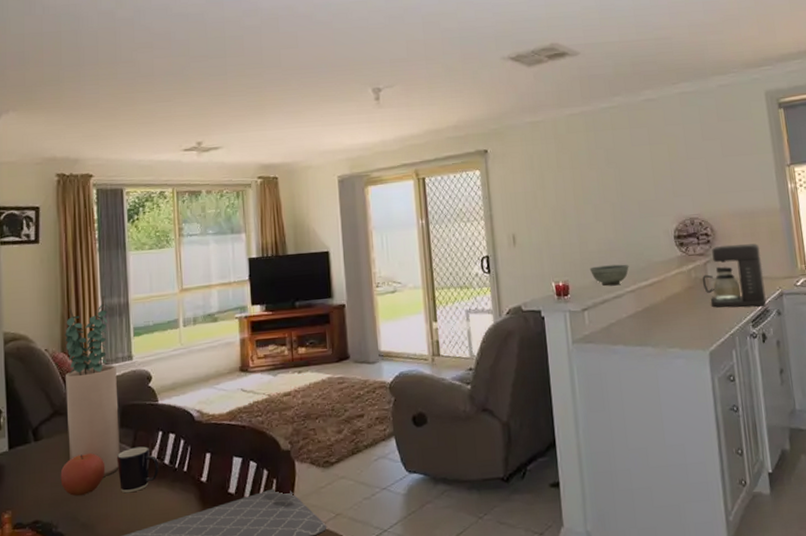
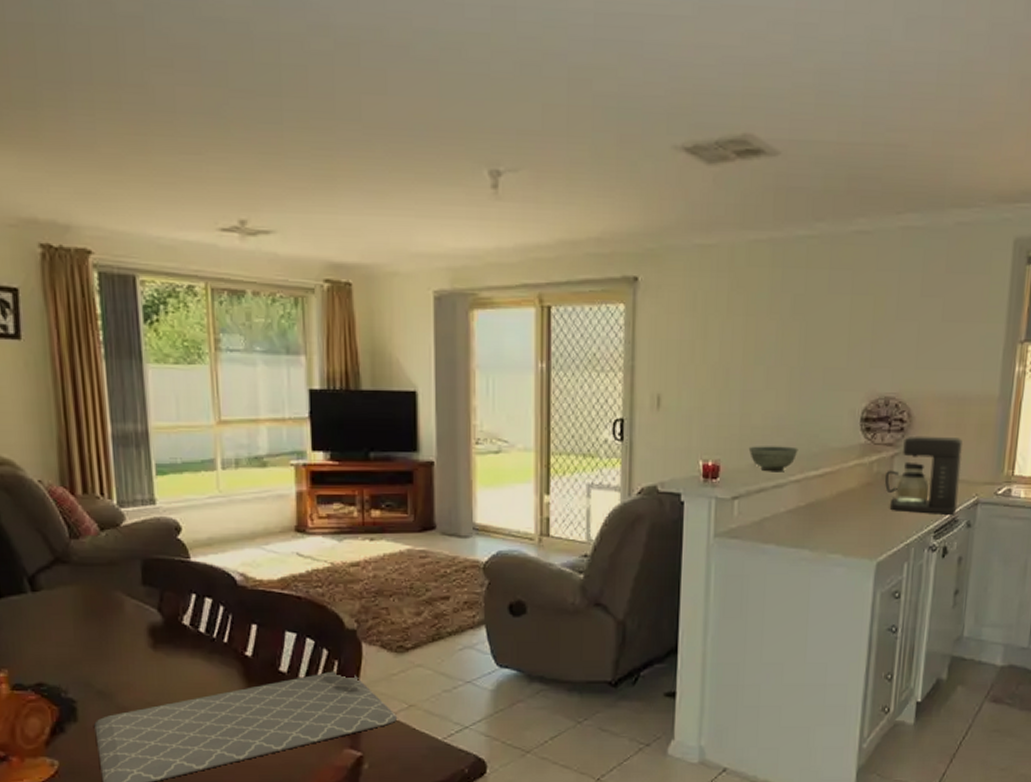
fruit: present [60,452,106,496] -> none [67,611,125,660]
vase: present [65,295,120,476] -> none [64,418,142,640]
mug: present [116,446,158,493] -> none [138,610,192,661]

